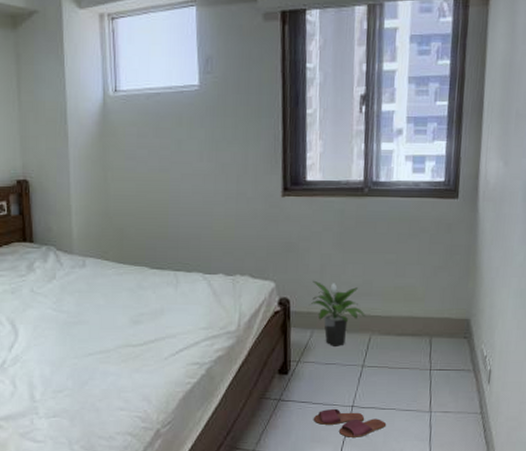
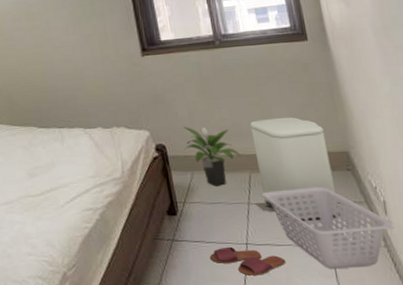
pedal bin: none [370,279,452,386] -> present [249,116,340,221]
laundry basket: none [377,352,494,434] -> present [261,186,395,270]

